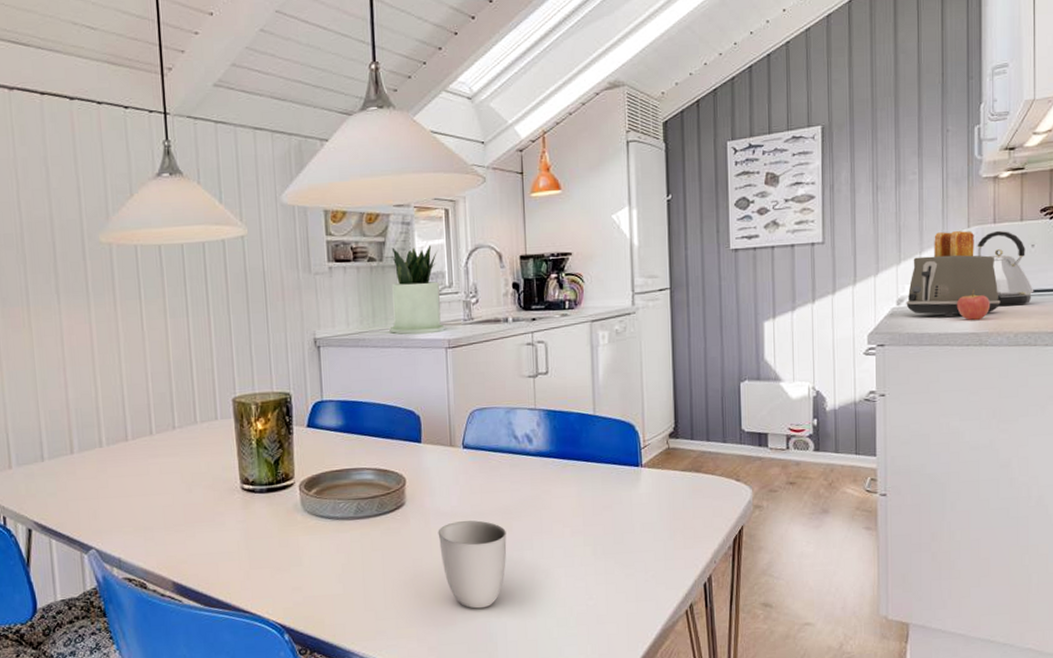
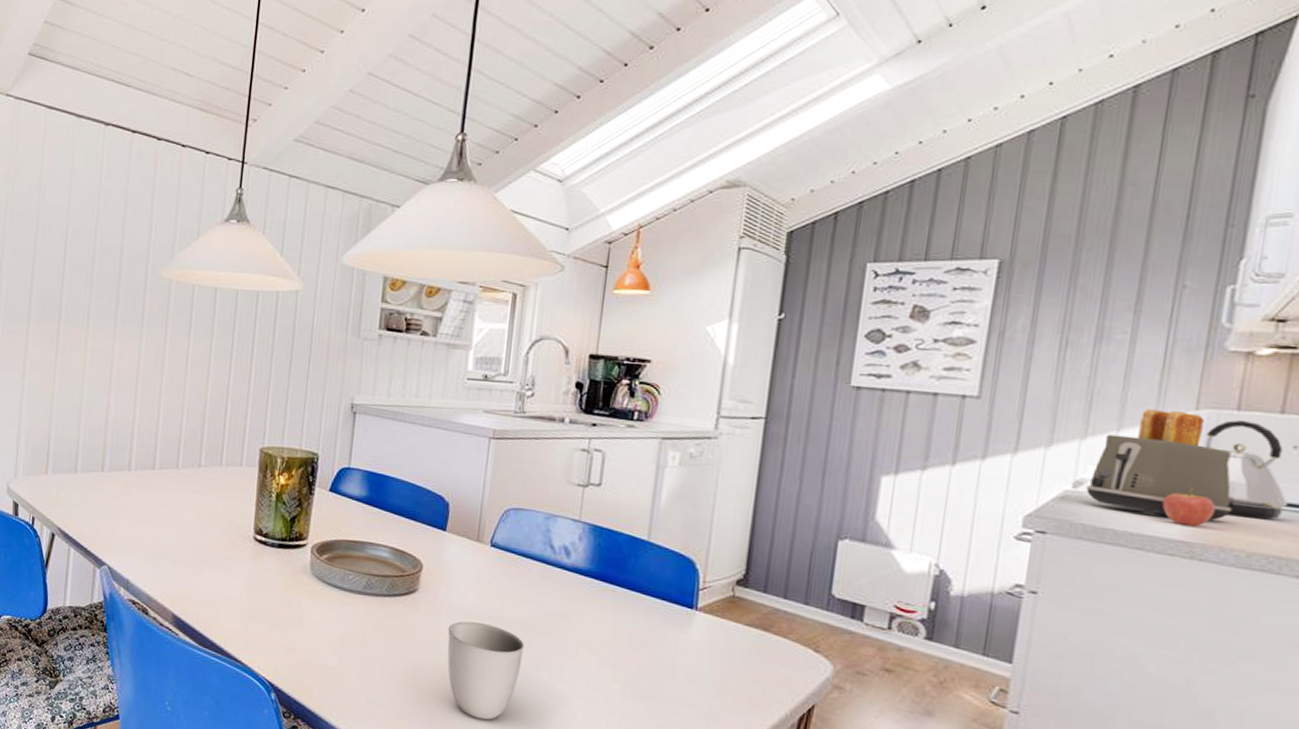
planter: present [388,245,446,335] -> none [430,324,497,420]

